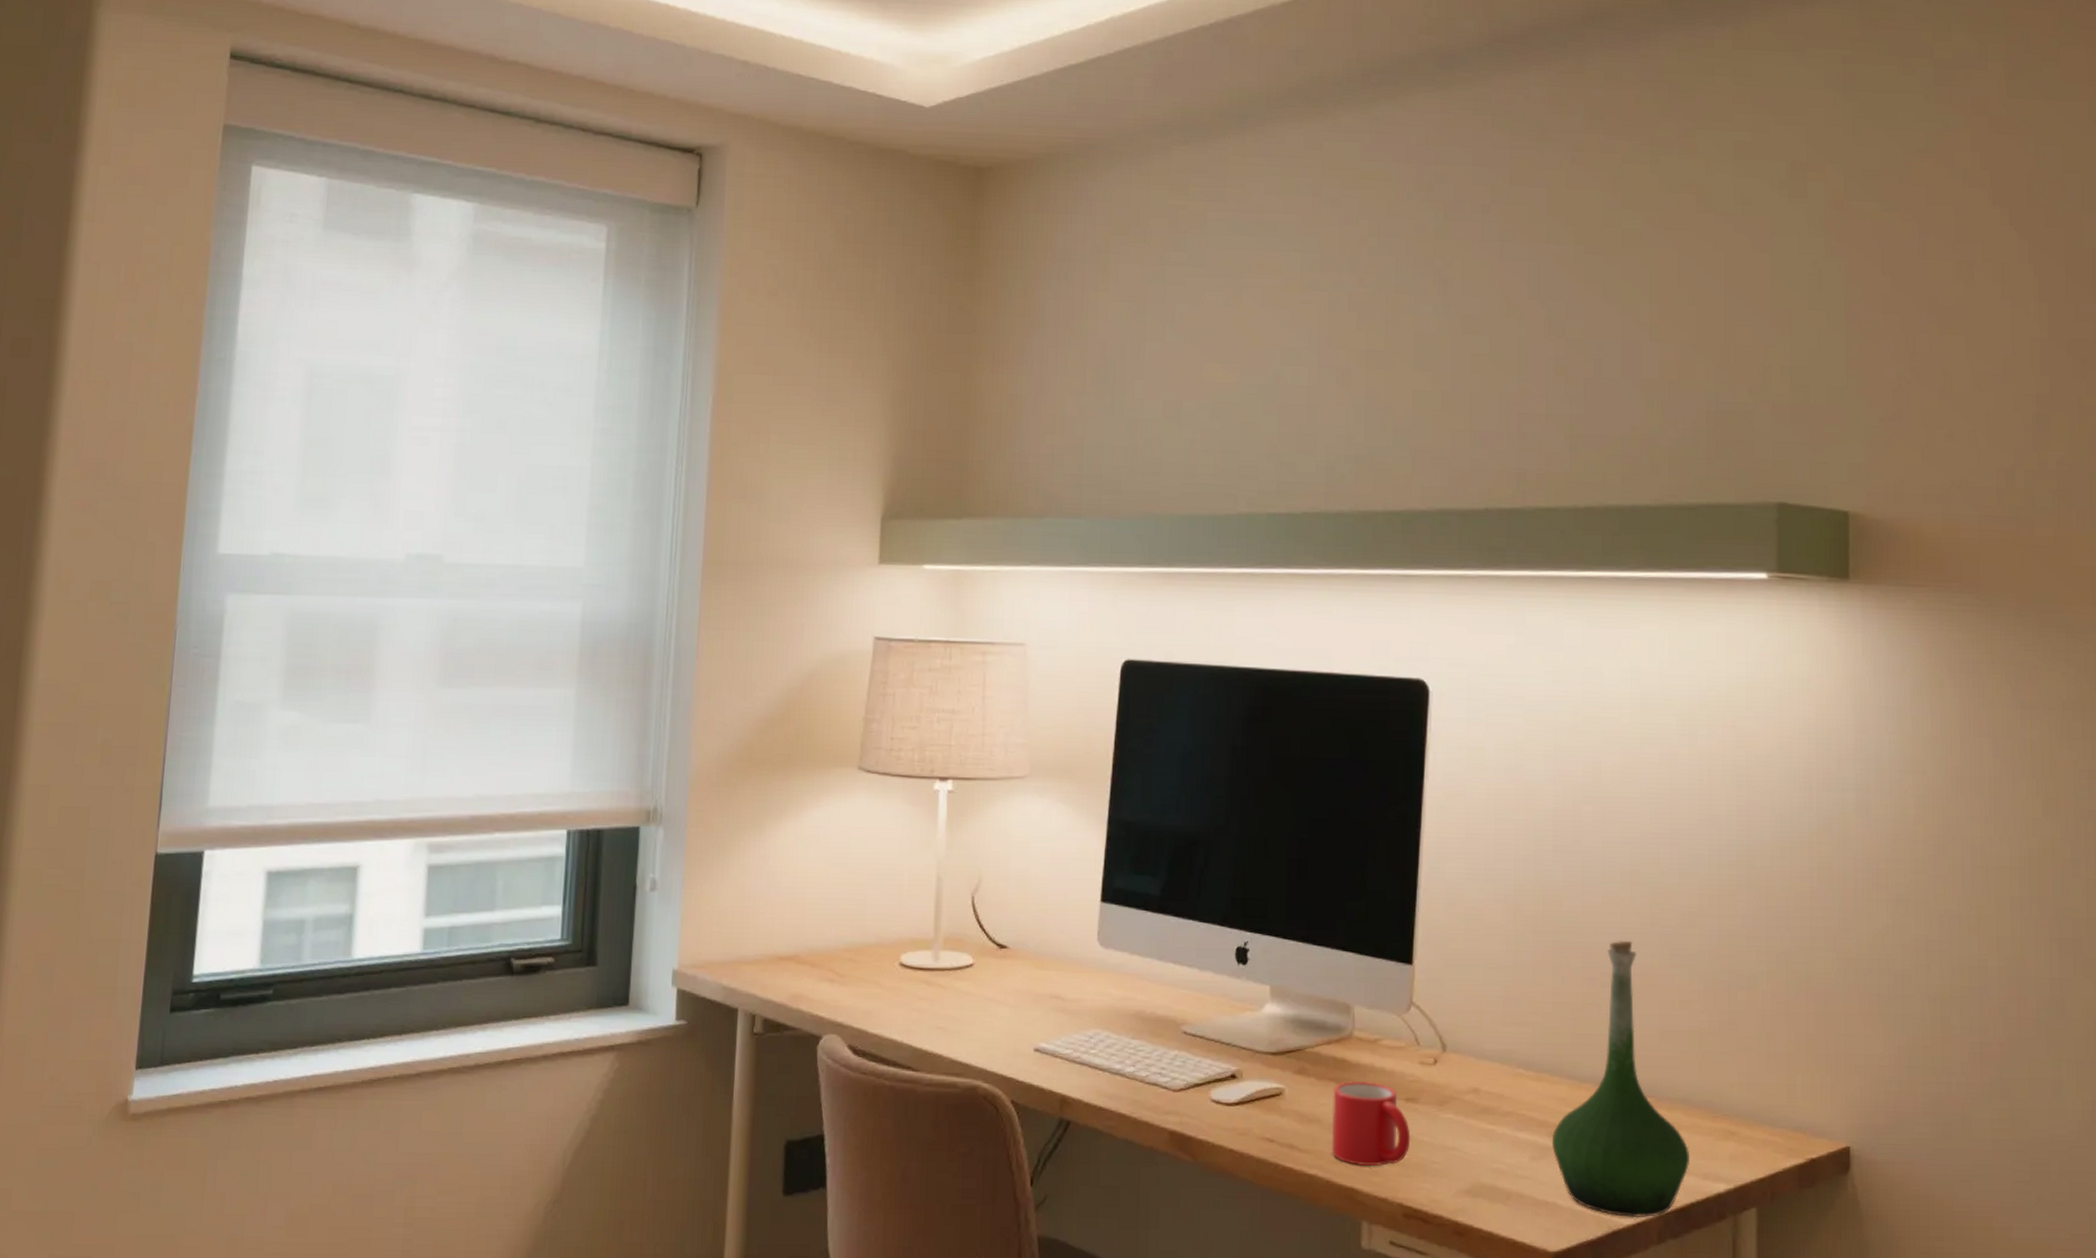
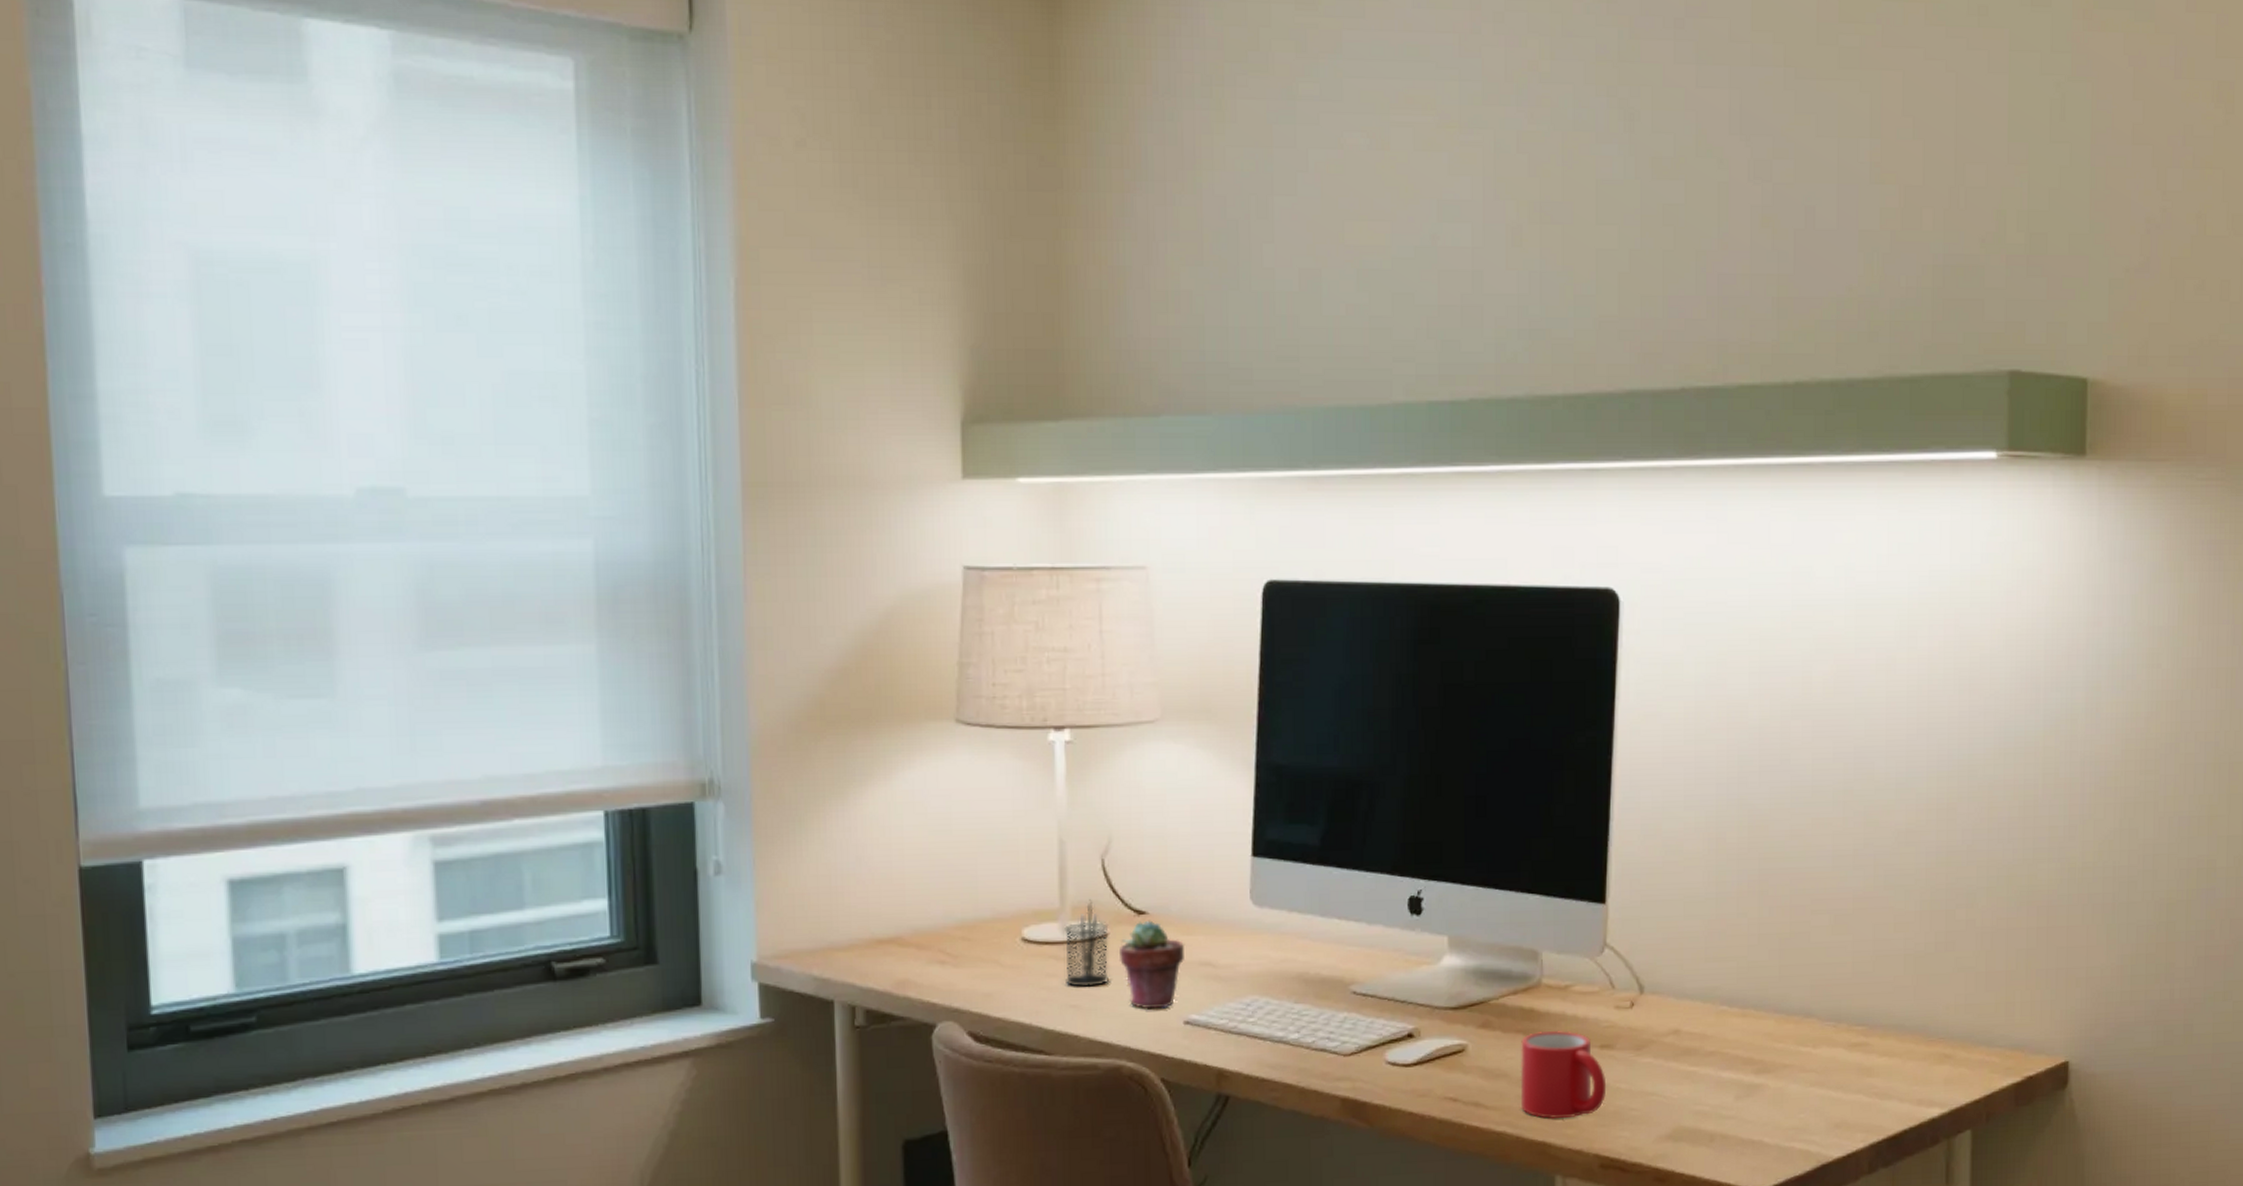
pencil holder: none [933,932,975,1012] -> present [1064,899,1110,988]
potted succulent: none [982,954,1039,1036] -> present [1120,920,1185,1009]
vase: present [1551,940,1689,1218] -> none [1757,863,1902,1150]

